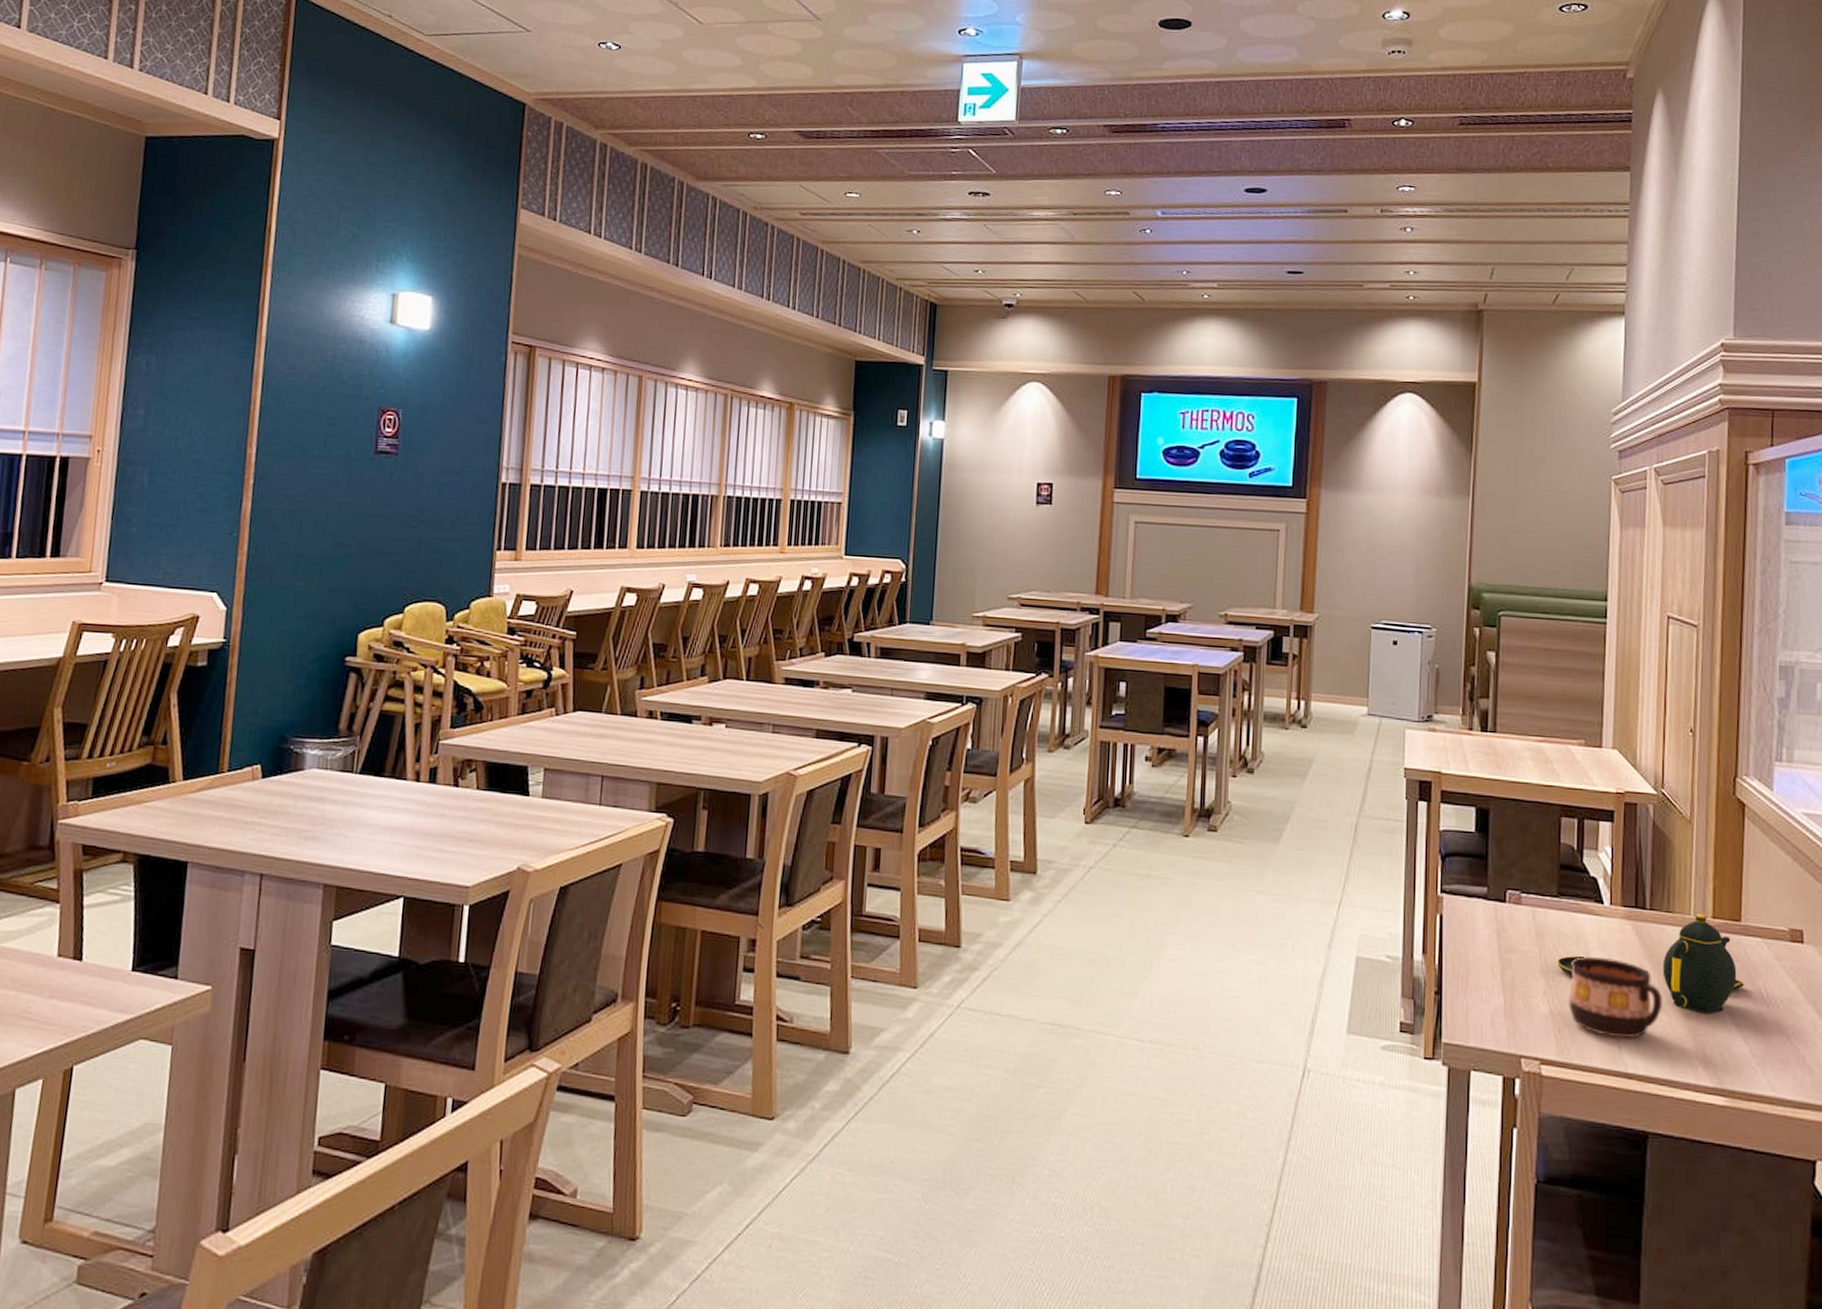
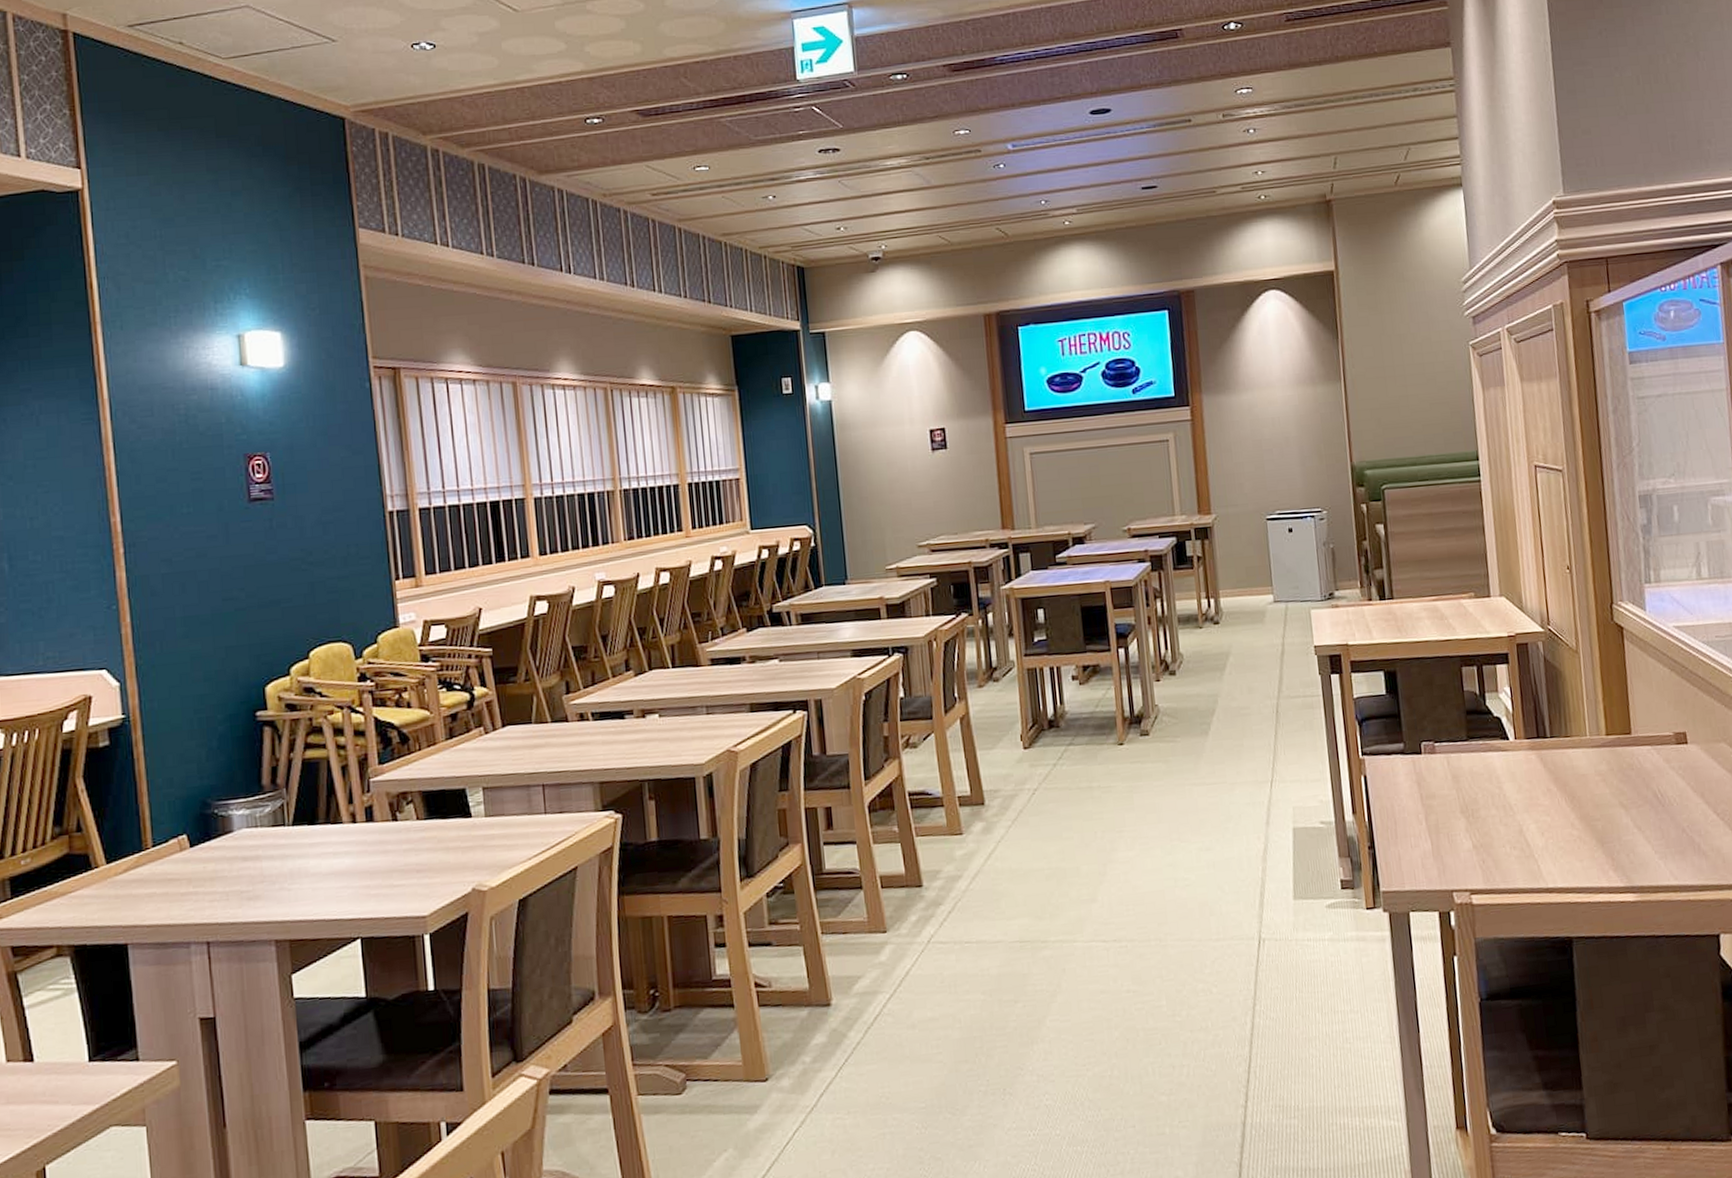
teapot: present [1557,913,1745,1015] -> none [1474,733,1642,823]
cup: present [1569,957,1663,1039] -> none [1487,788,1572,859]

